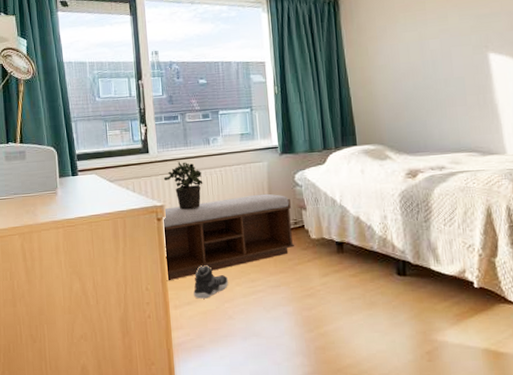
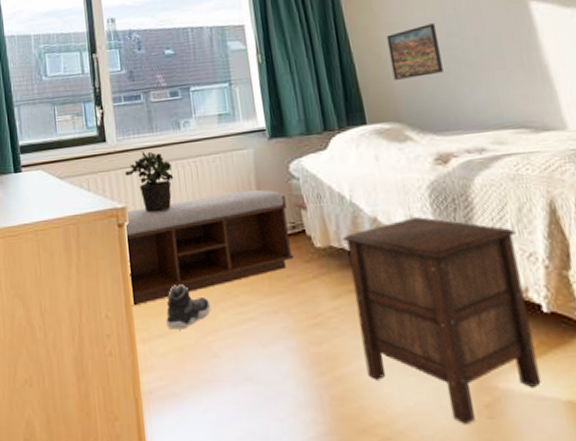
nightstand: none [332,217,468,366] -> present [342,217,541,425]
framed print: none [377,67,419,111] -> present [386,23,443,80]

